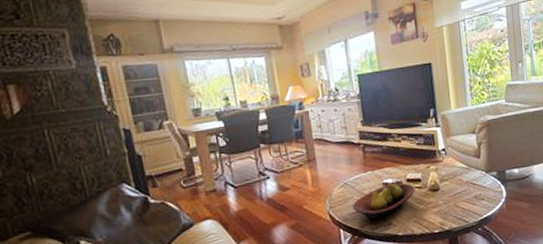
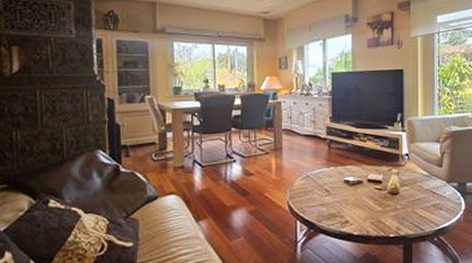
fruit bowl: present [351,182,415,219] -> none [311,181,375,215]

